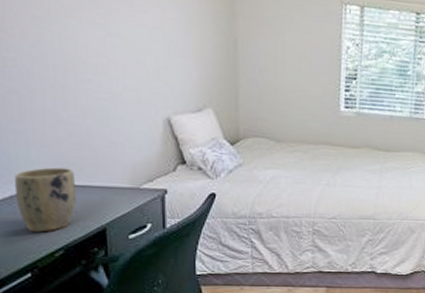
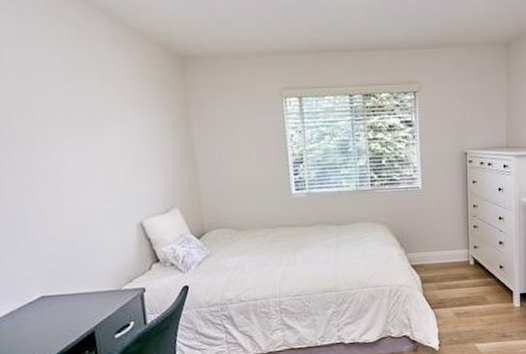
plant pot: present [15,167,76,232] -> none [14,280,67,343]

